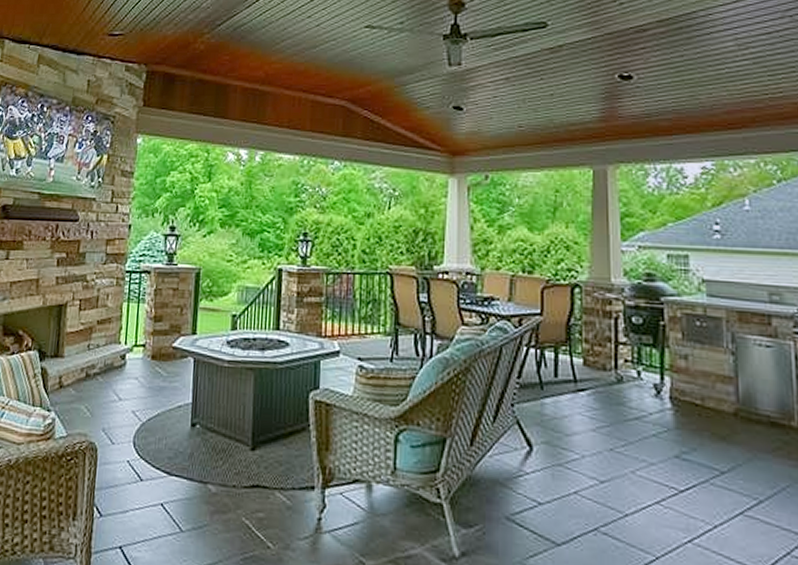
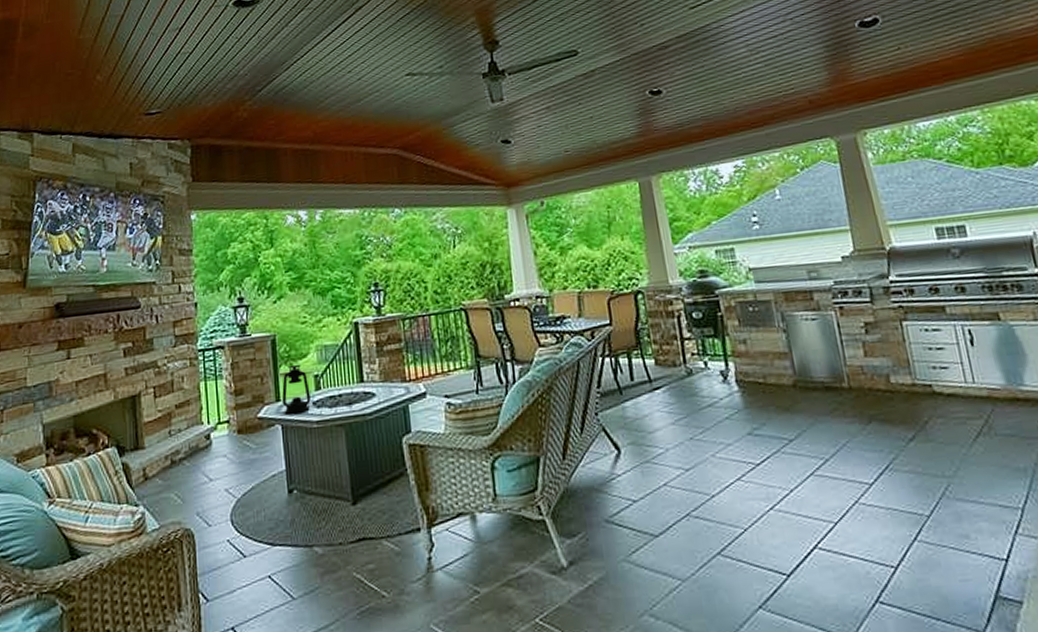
lantern: none [197,300,226,351] -> present [281,364,311,416]

